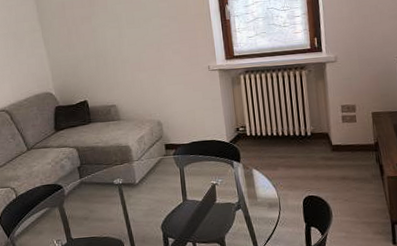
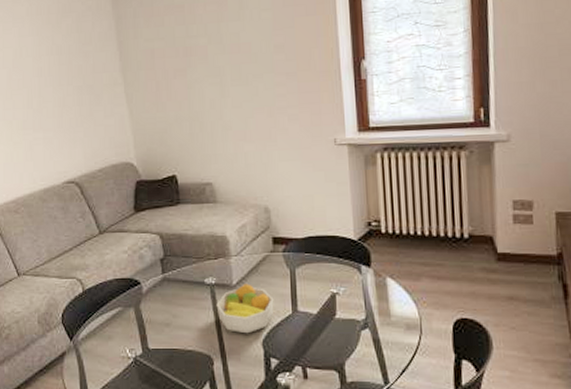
fruit bowl: none [124,181,169,221] -> present [216,283,274,334]

